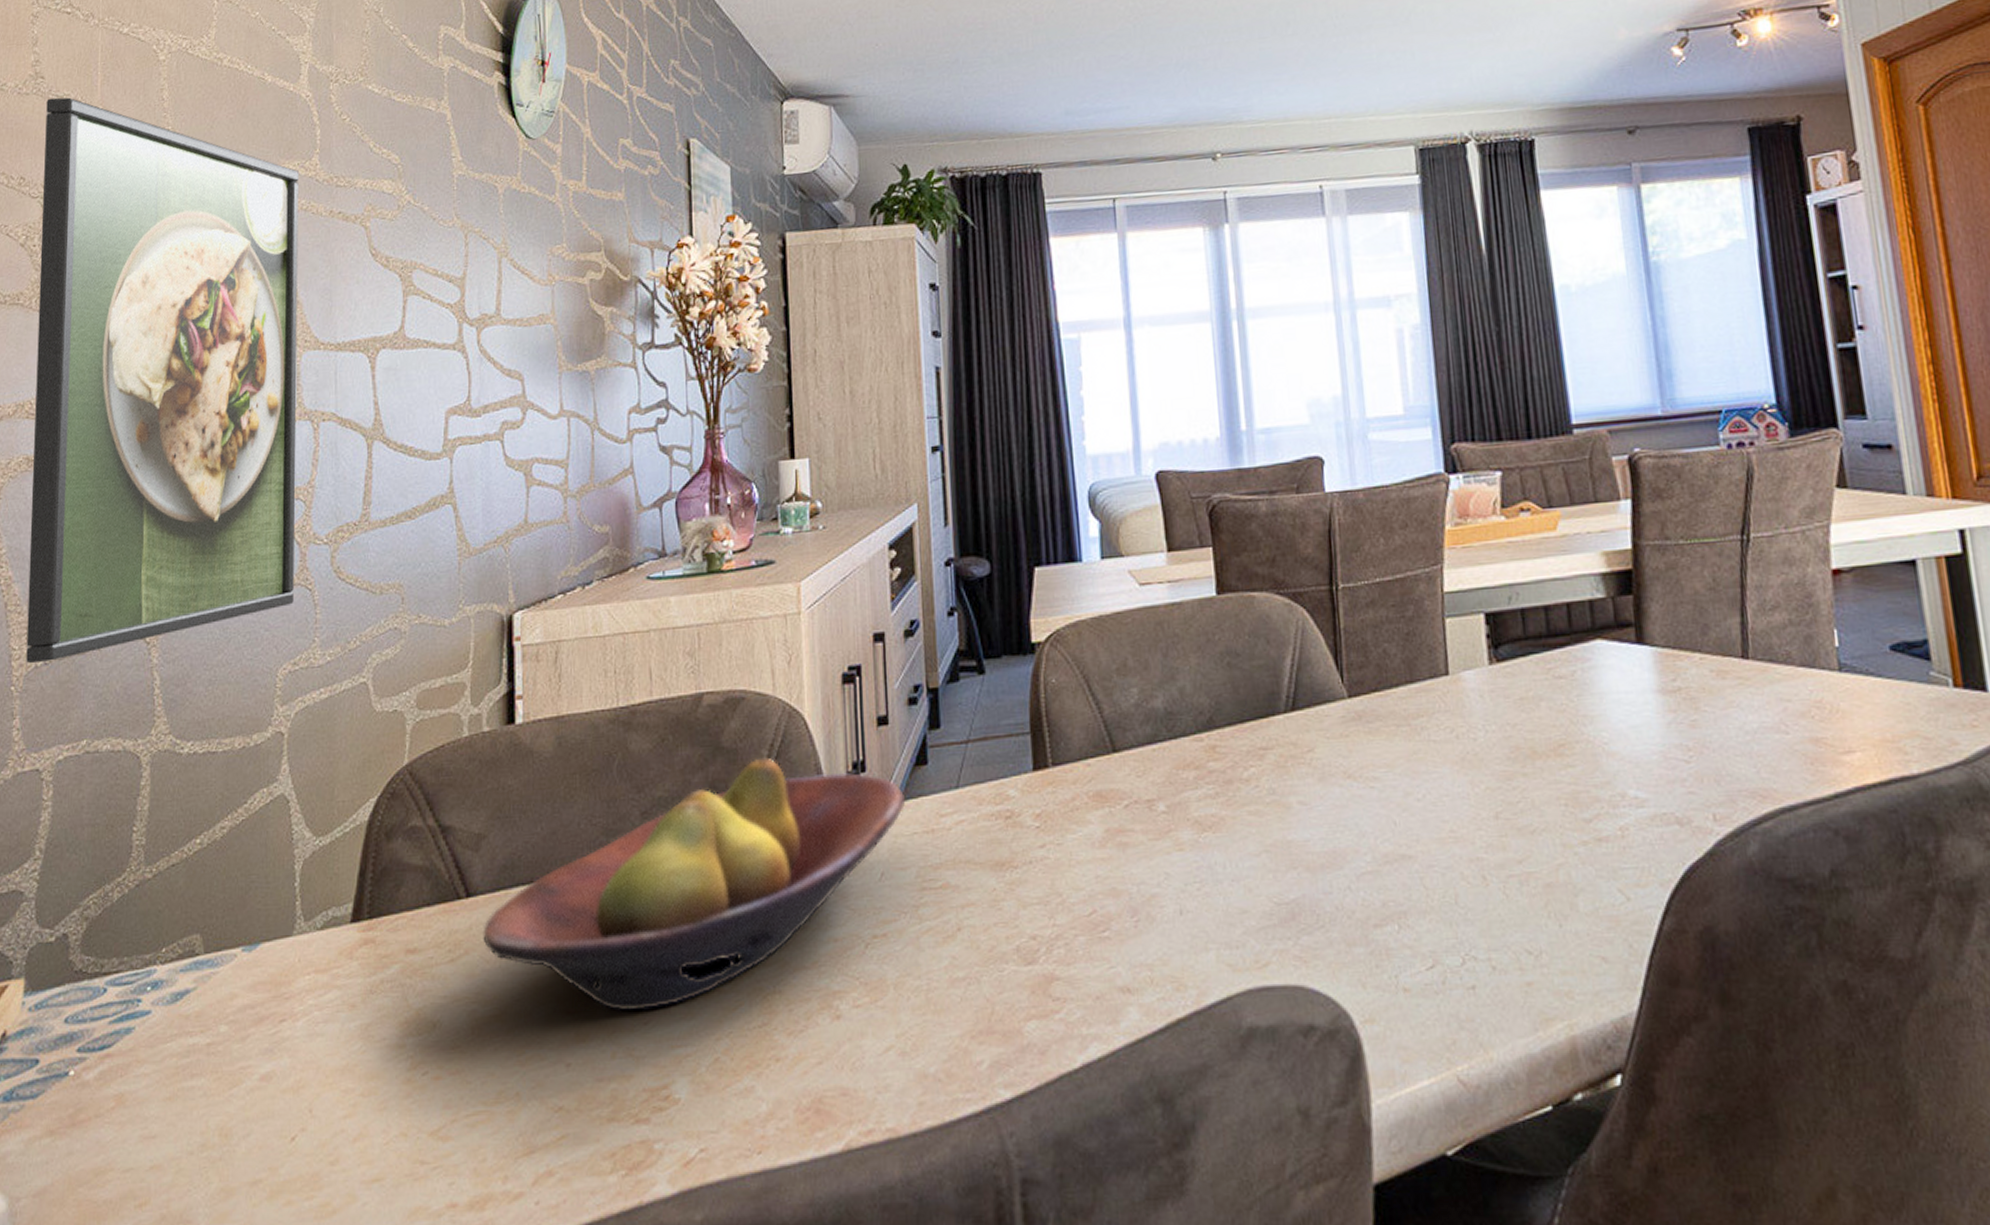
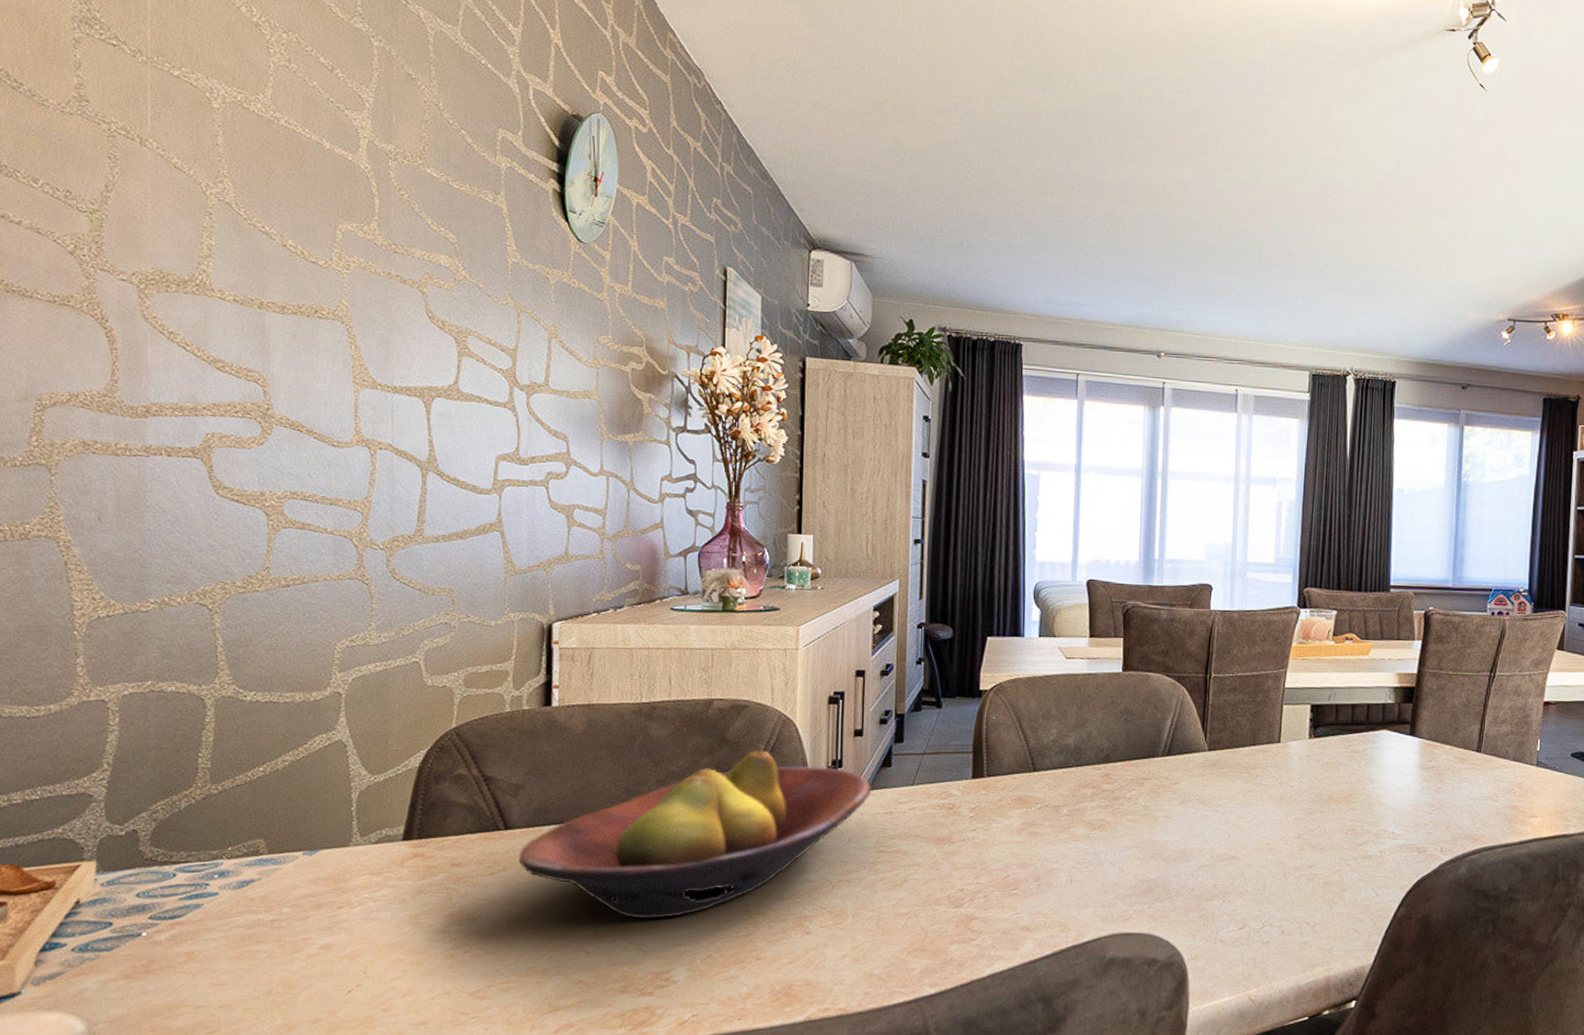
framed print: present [26,97,299,664] -> none [88,122,357,615]

